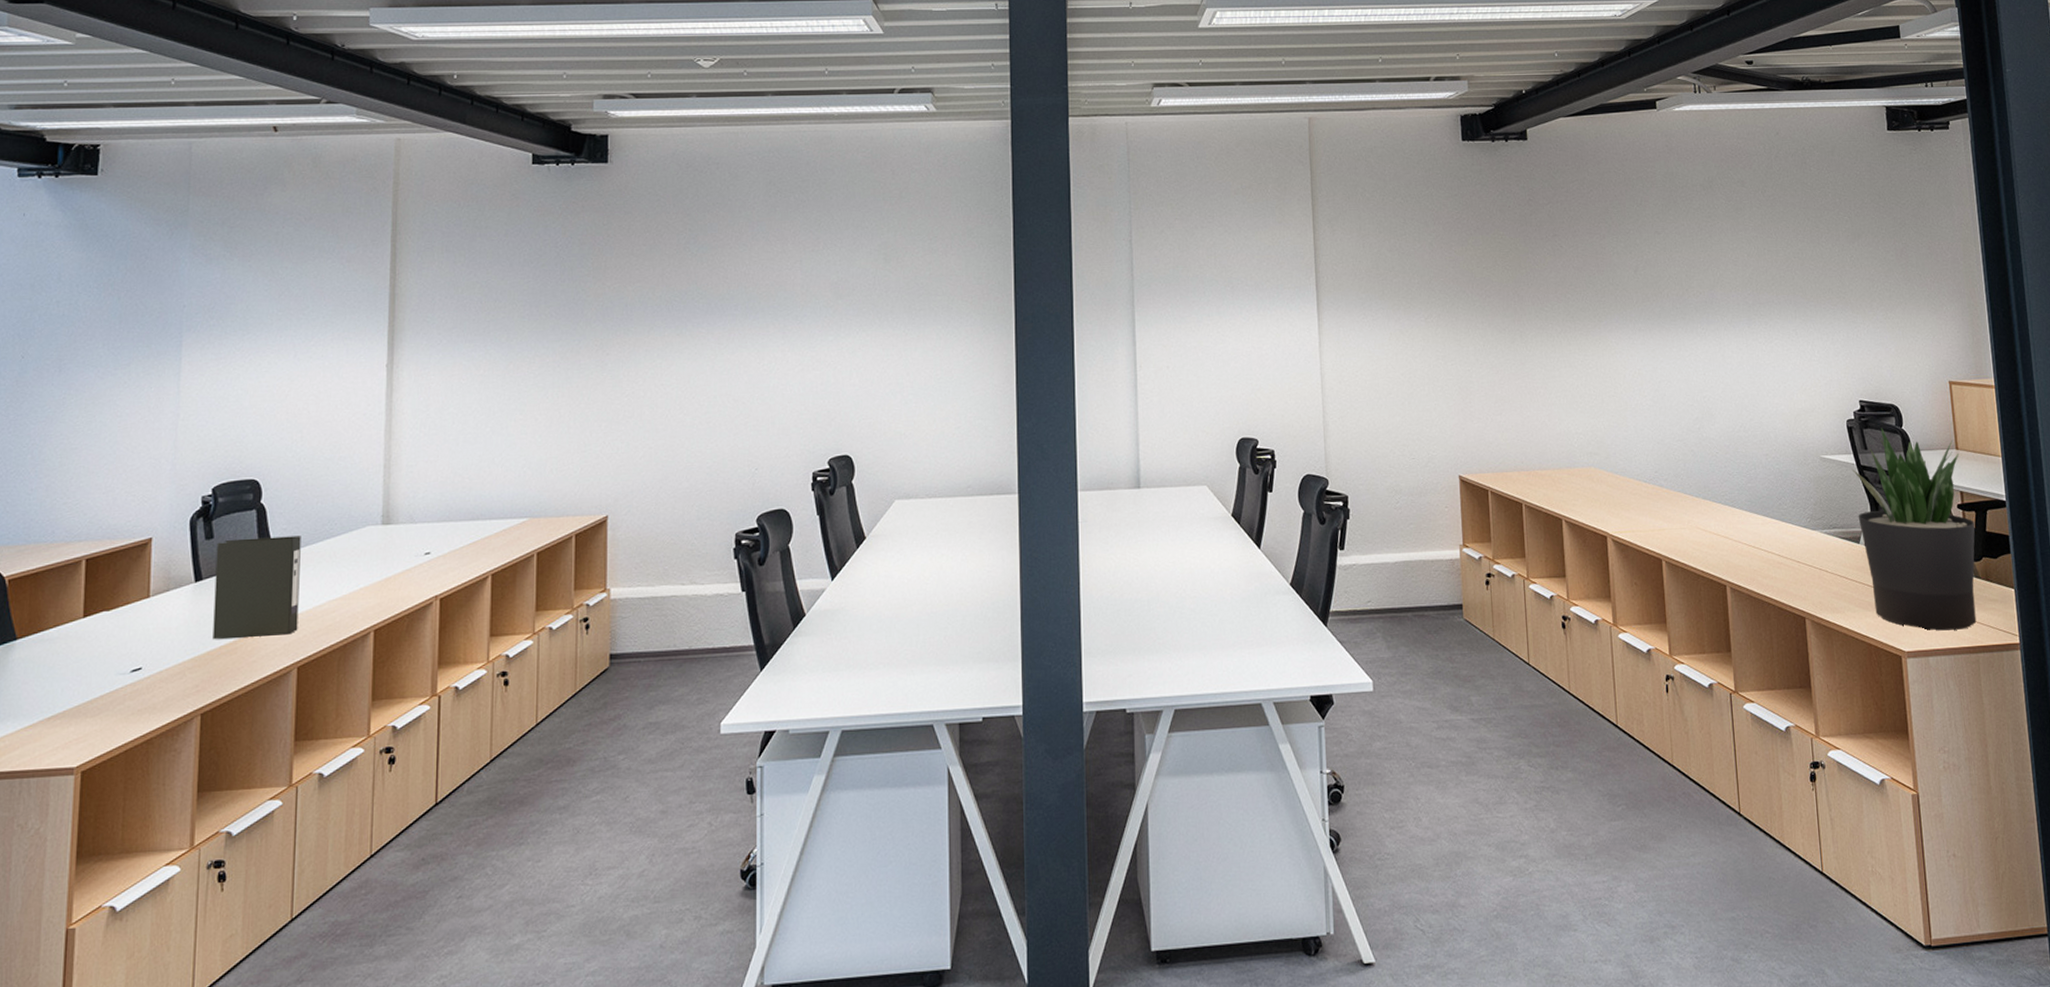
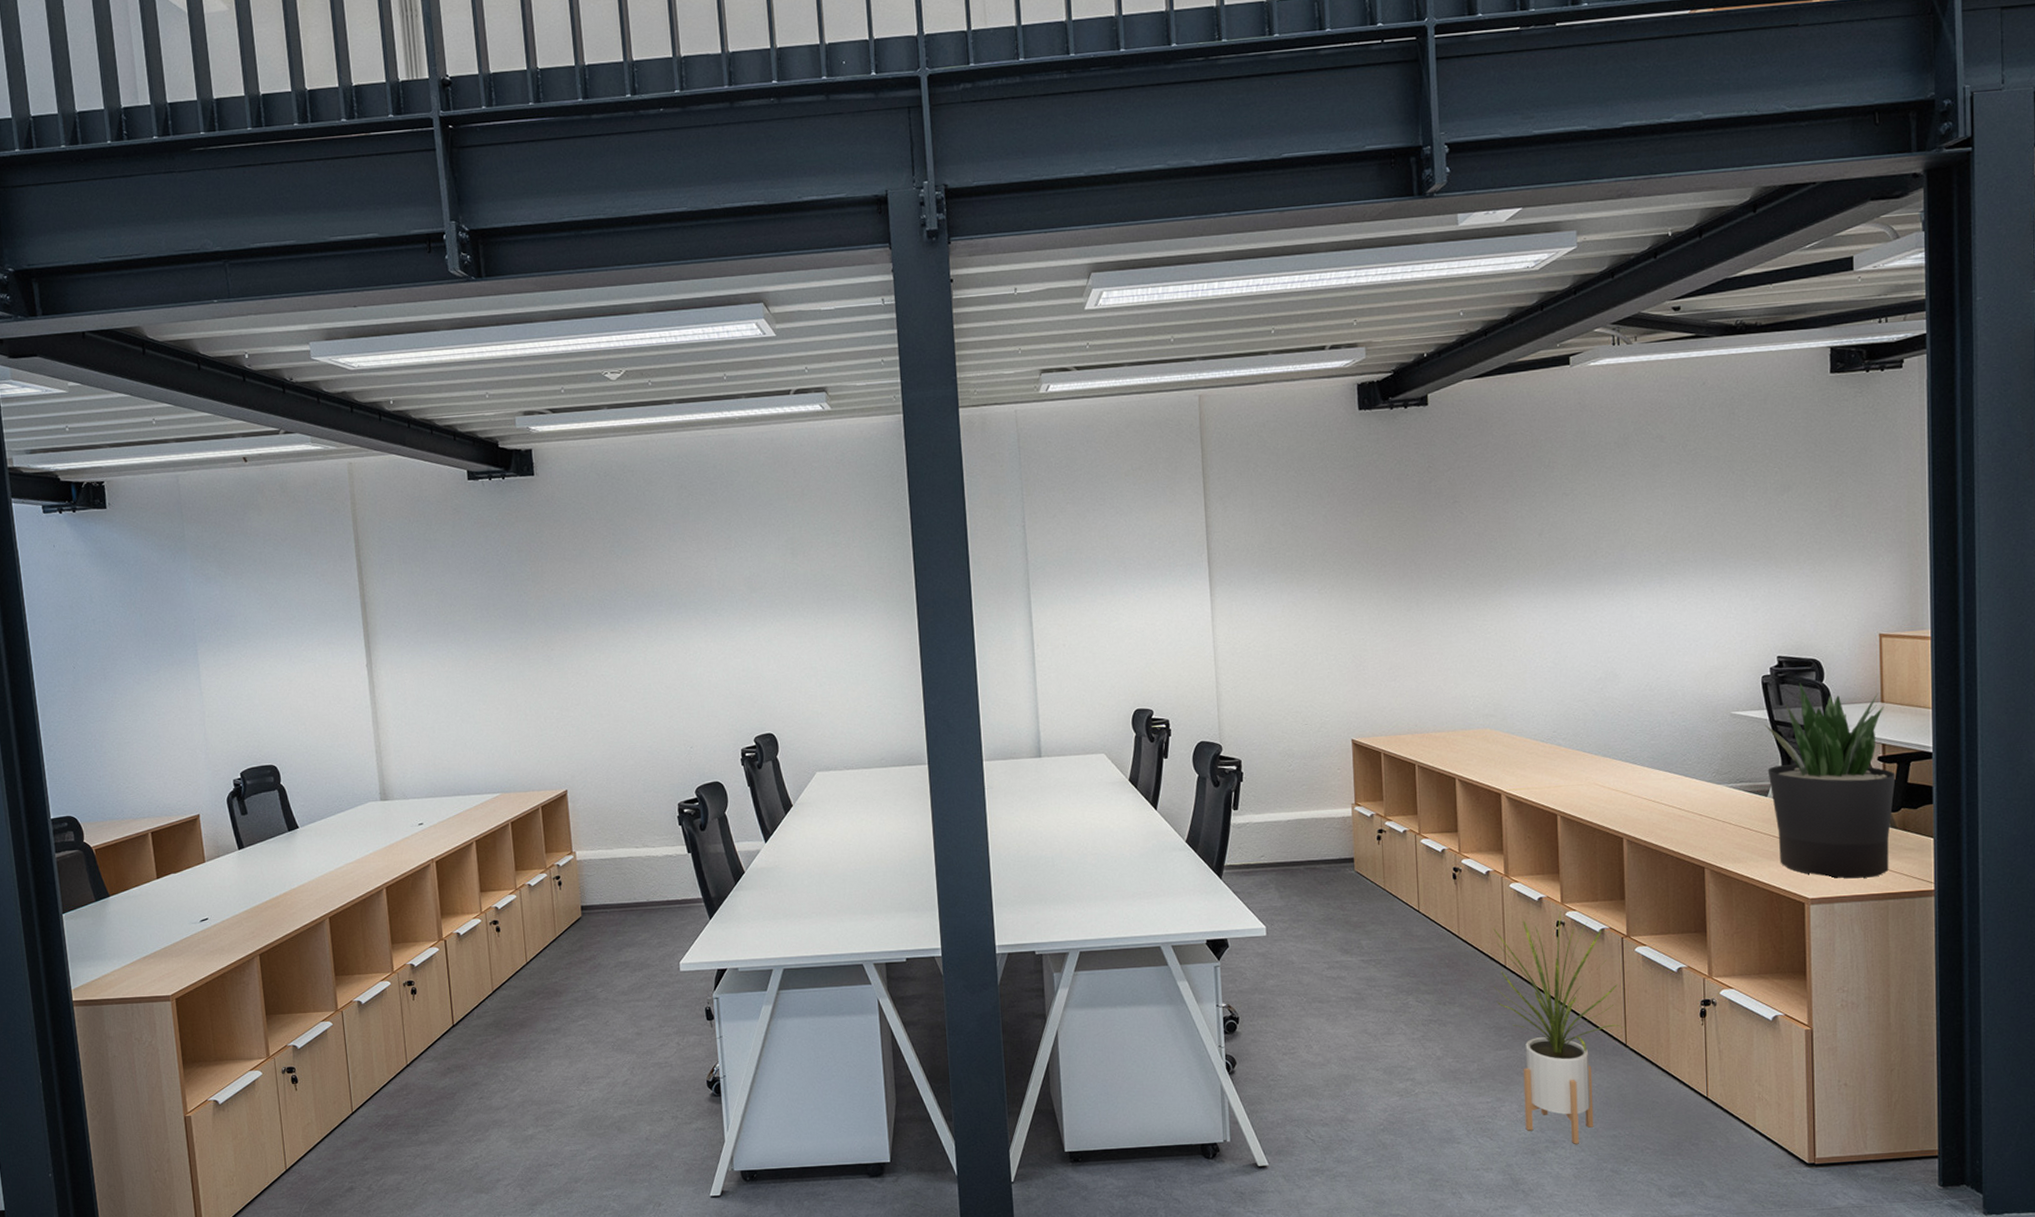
binder: present [213,536,301,639] -> none [251,811,325,895]
house plant: none [1603,664,1739,929] -> present [1493,911,1626,1144]

